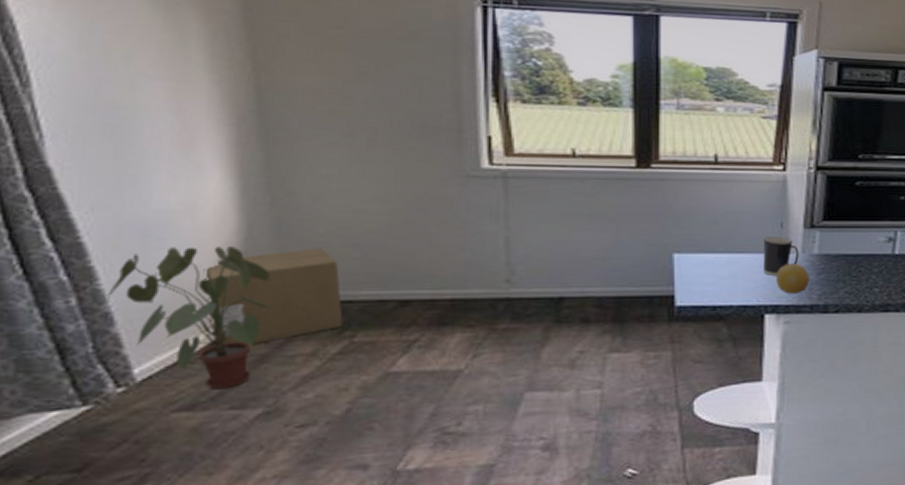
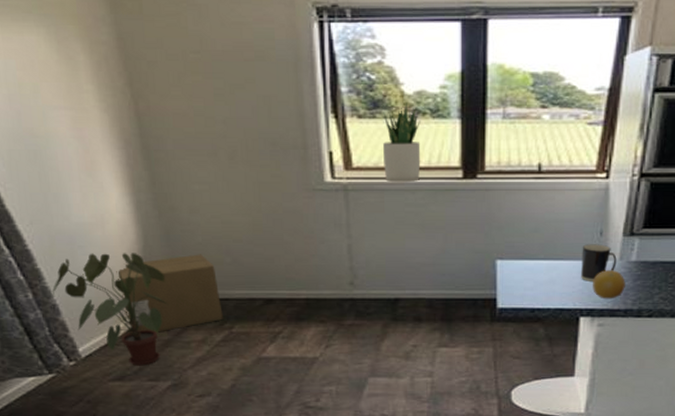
planter: none [549,90,590,171] -> present [383,103,421,183]

